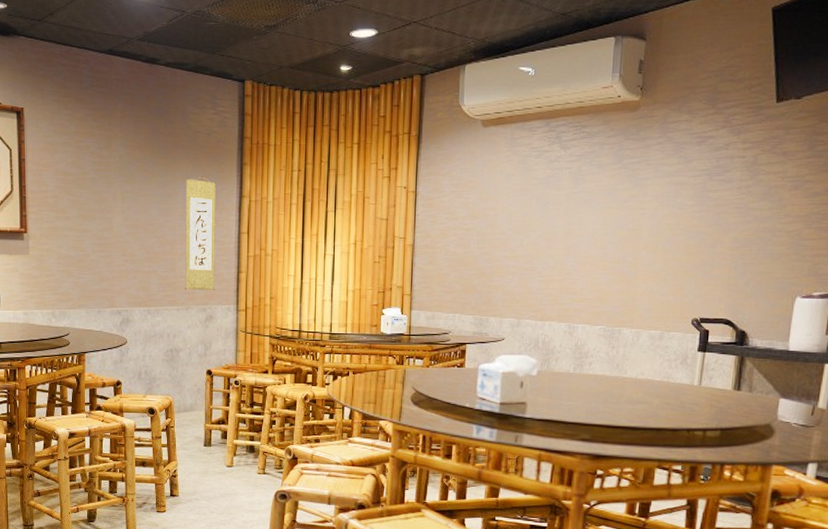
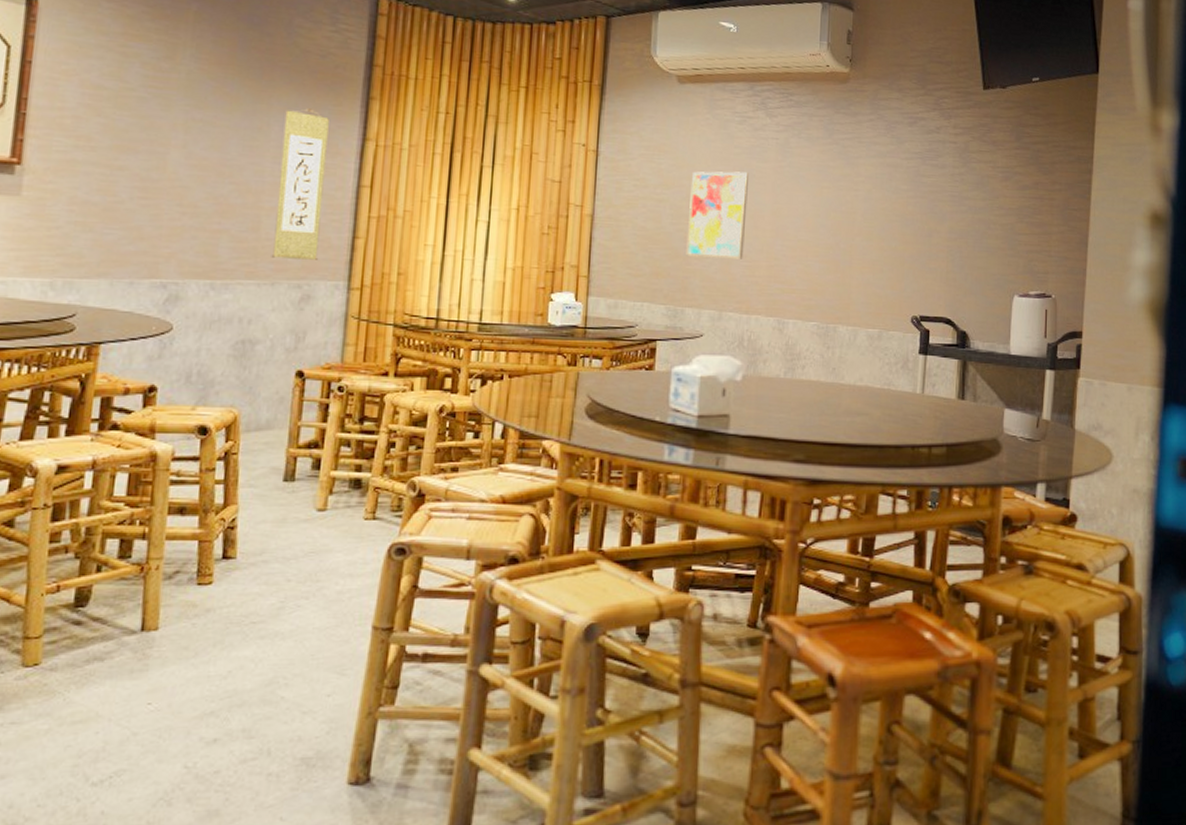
wall art: none [490,200,544,275] -> present [686,171,748,259]

